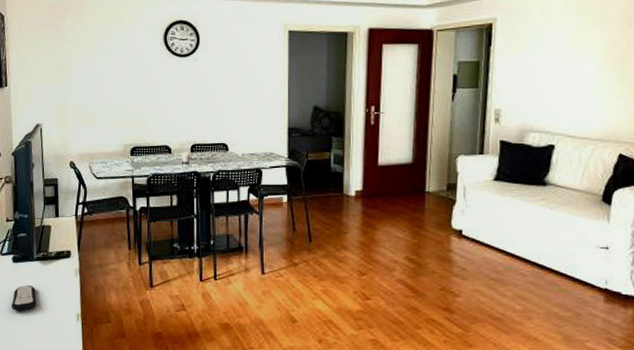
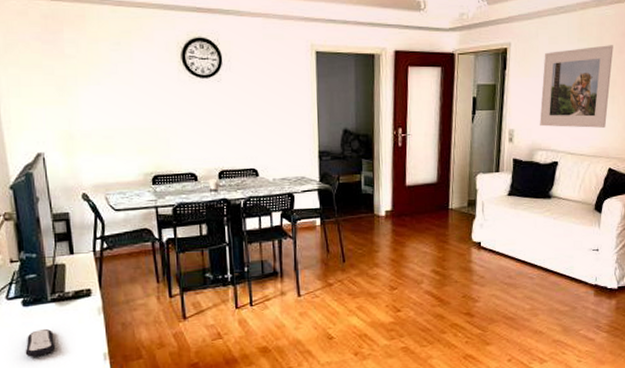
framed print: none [531,17,621,108] -> present [540,45,613,128]

